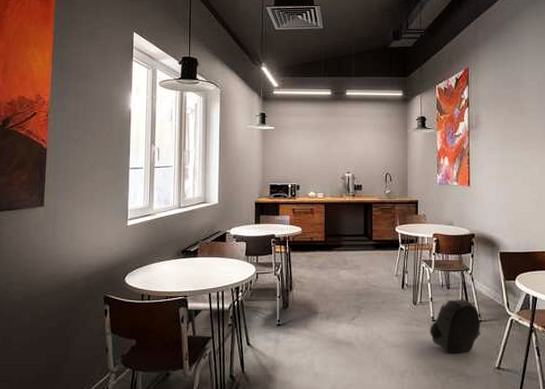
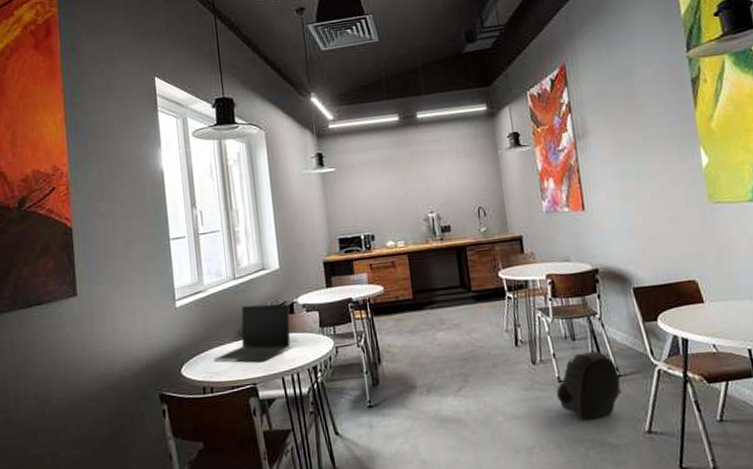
laptop: none [153,231,222,279] -> present [213,303,291,362]

